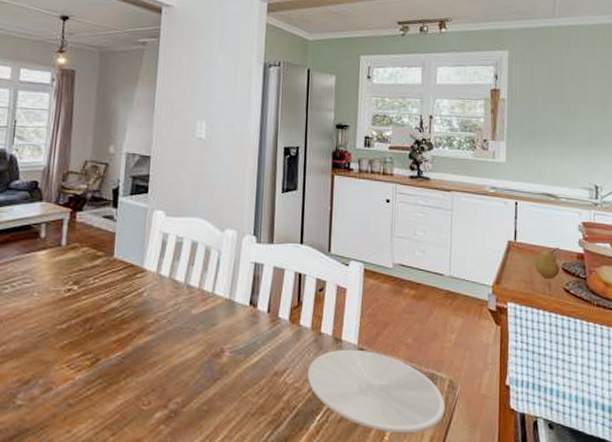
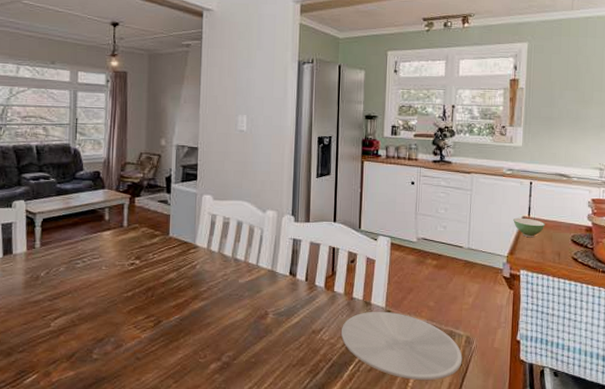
bowl: none [498,242,533,265] -> present [513,217,545,238]
fruit: present [534,247,560,279] -> none [546,221,570,250]

